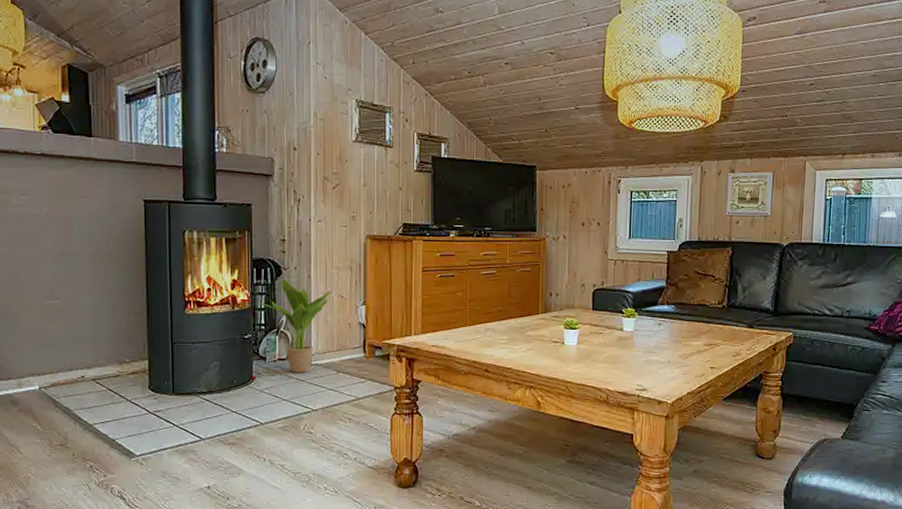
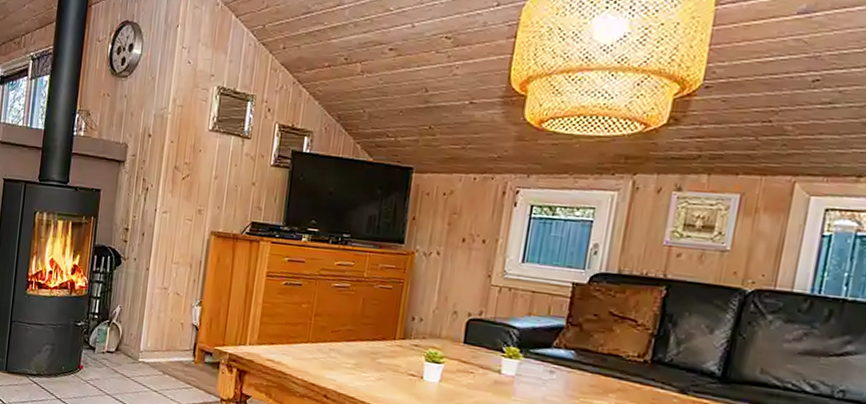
potted plant: present [259,278,331,373] -> none [96,269,167,370]

